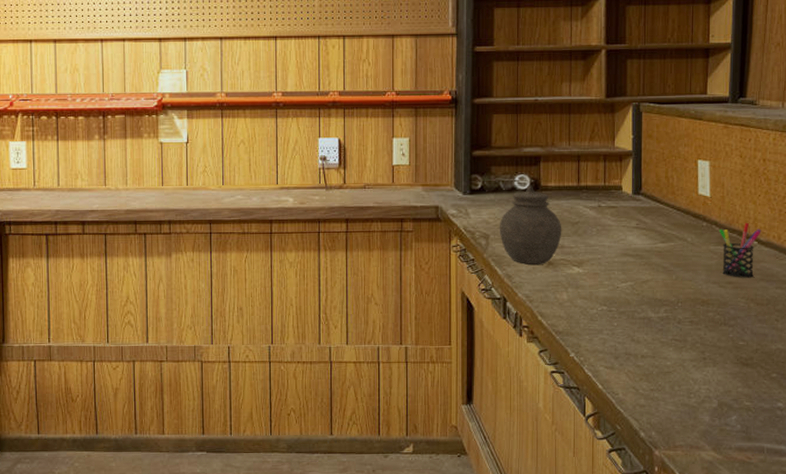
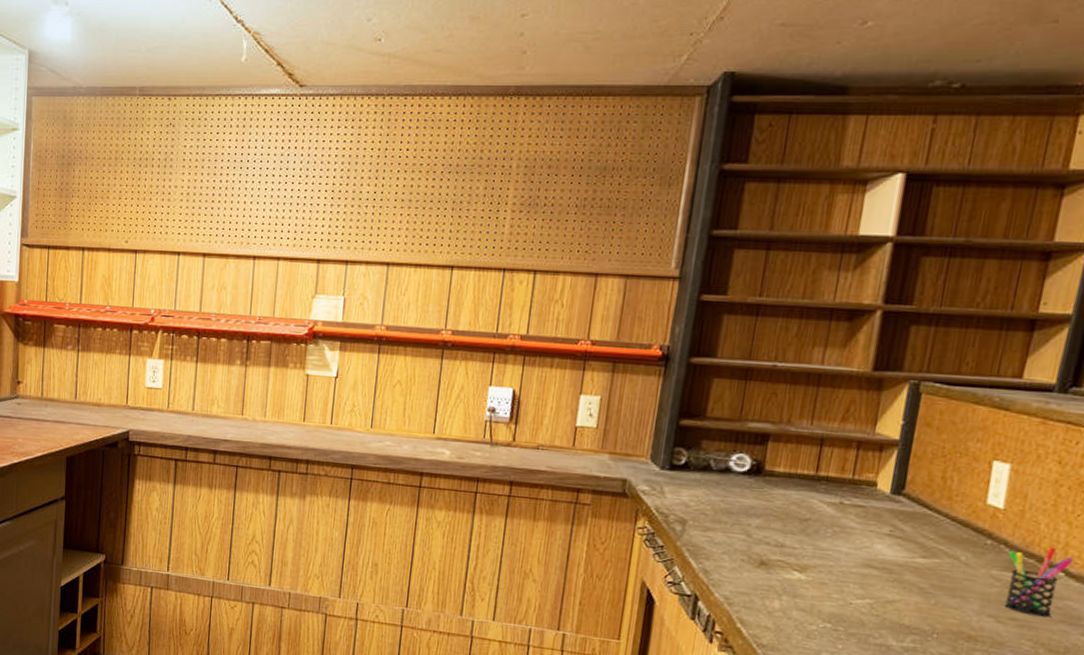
jar: present [499,185,562,265] -> none [700,467,786,563]

